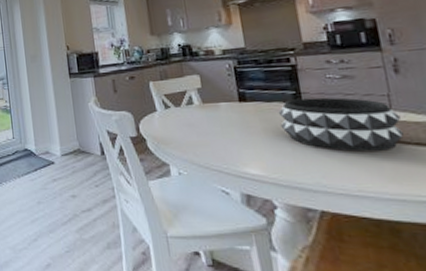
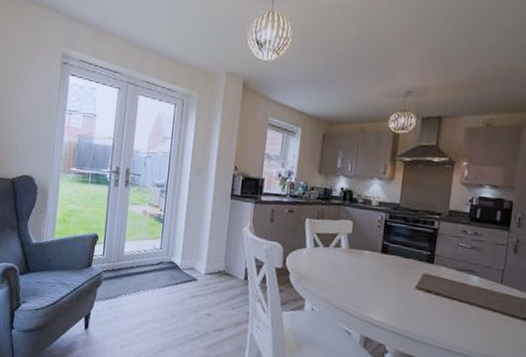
decorative bowl: present [278,97,405,152] -> none [410,259,508,318]

